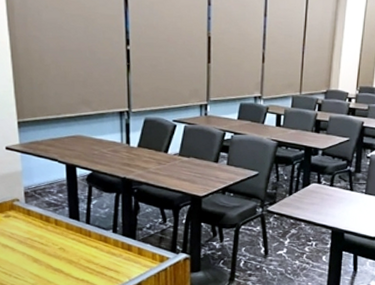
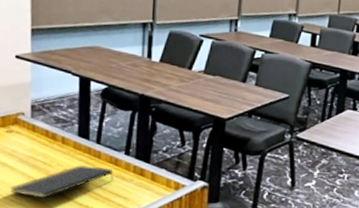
notepad: none [12,244,104,275] -> present [9,165,114,199]

